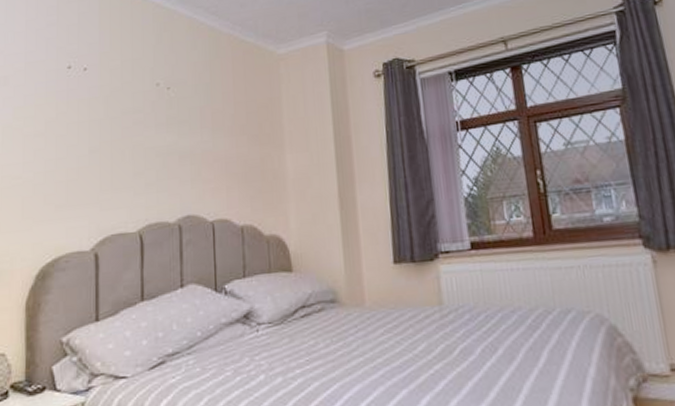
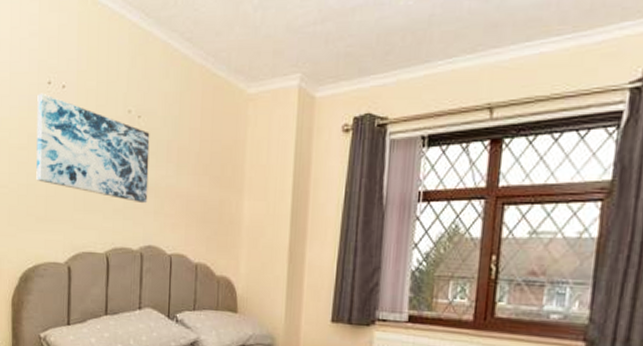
wall art: none [55,77,183,173] -> present [36,93,150,204]

